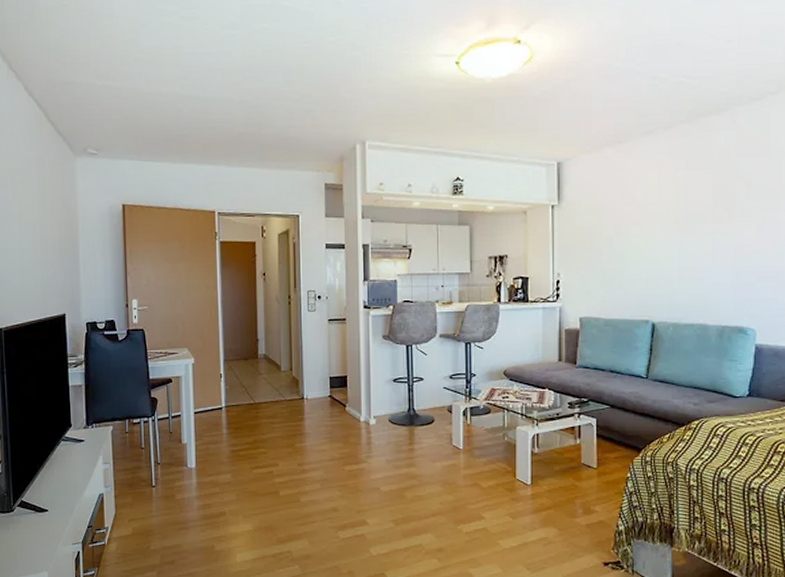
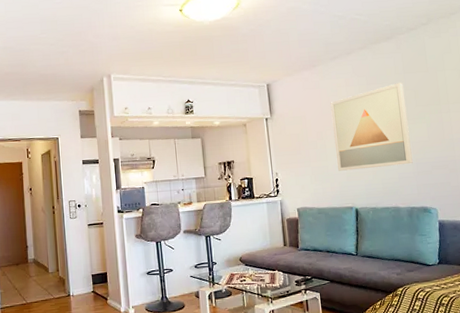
wall art: none [635,169,734,276] -> present [330,83,413,171]

